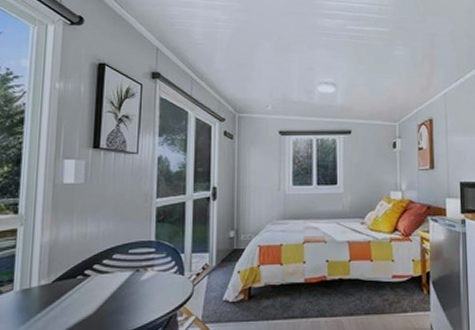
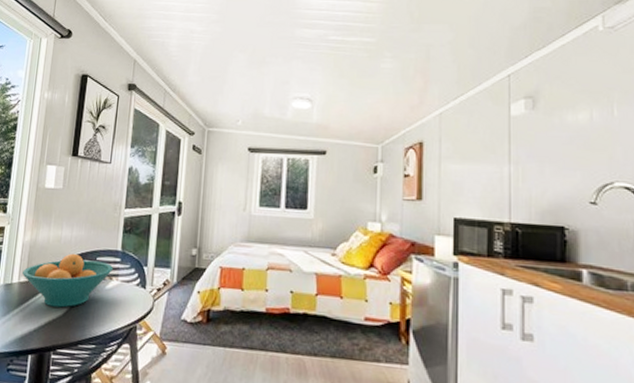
fruit bowl: none [43,248,148,306] -> present [23,253,114,308]

